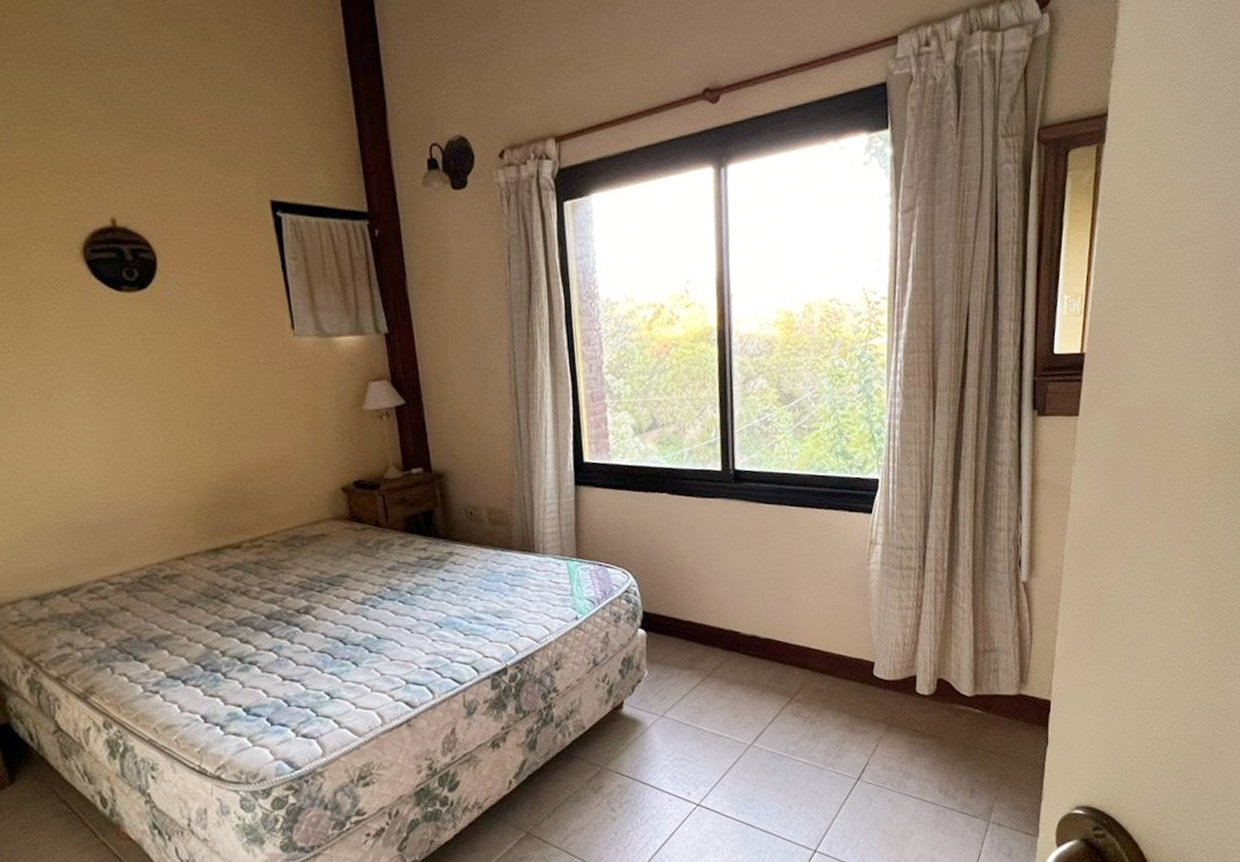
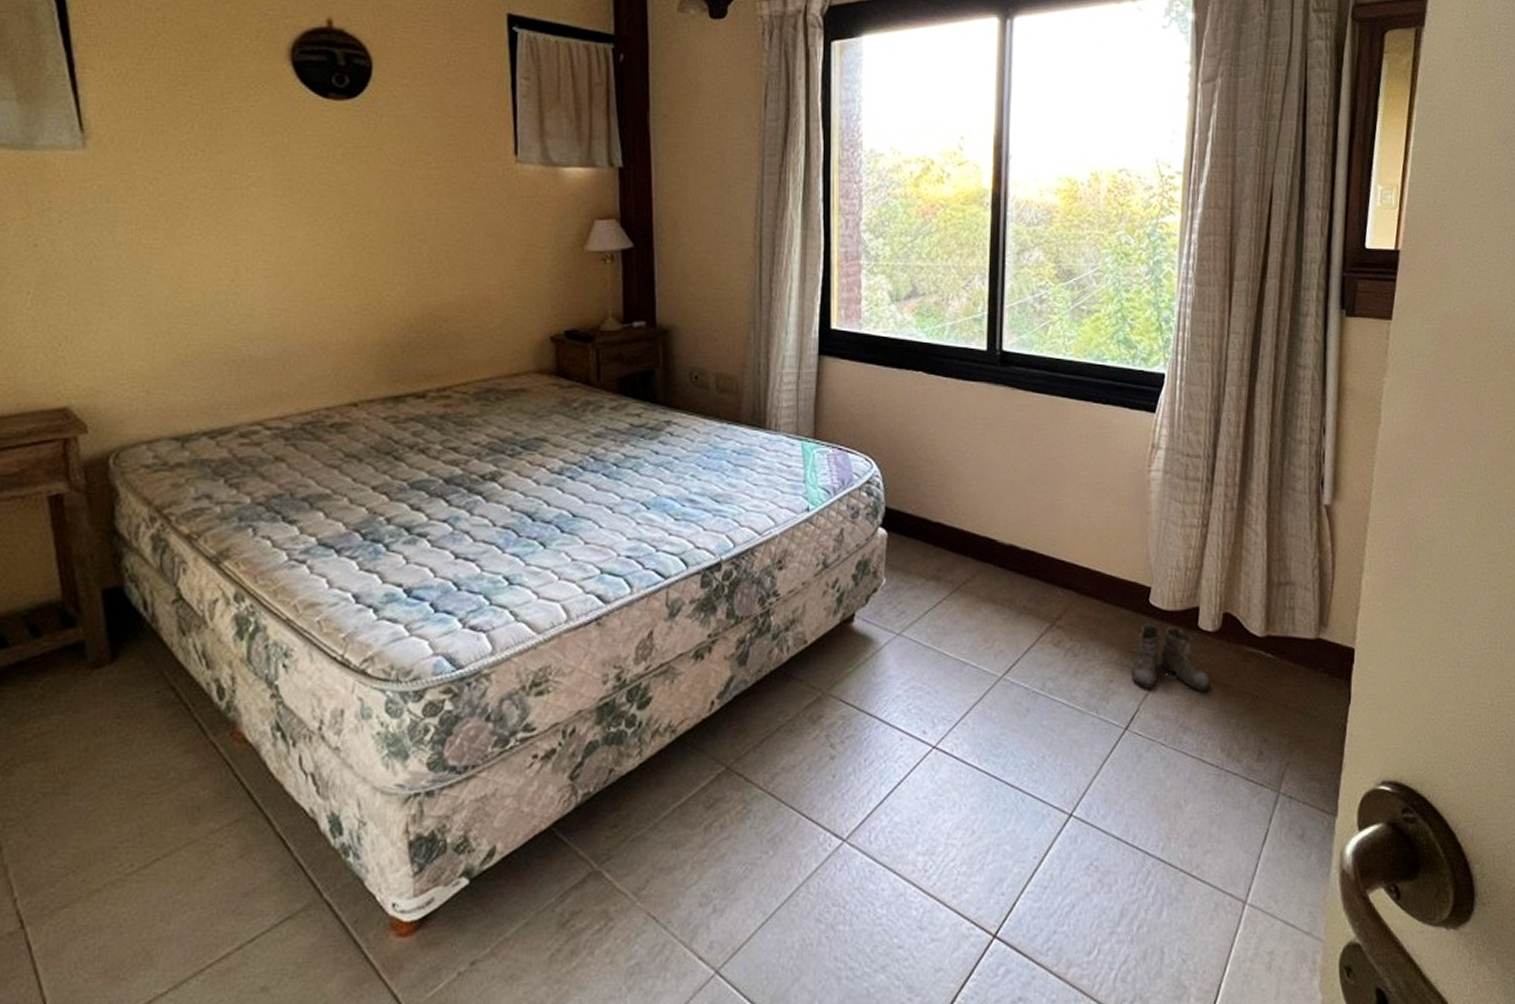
boots: none [853,692,927,746] -> present [1122,623,1209,692]

